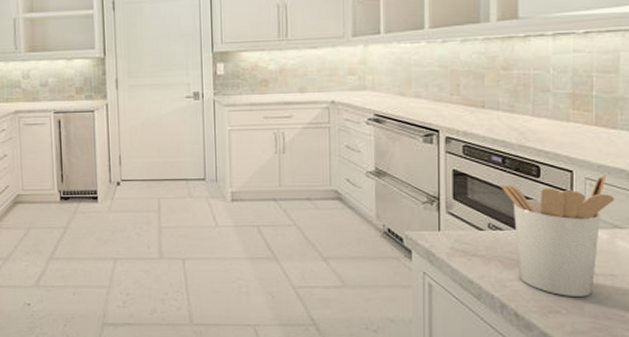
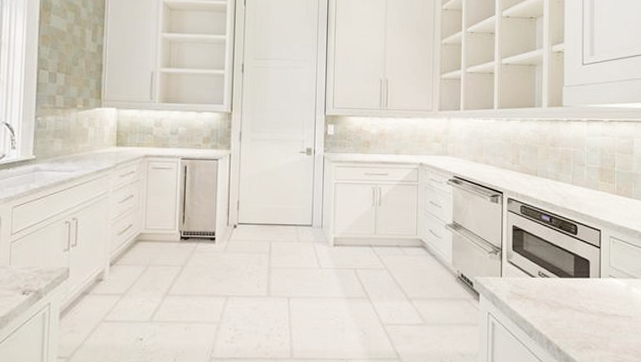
utensil holder: present [500,174,615,296] -> none [548,234,630,334]

